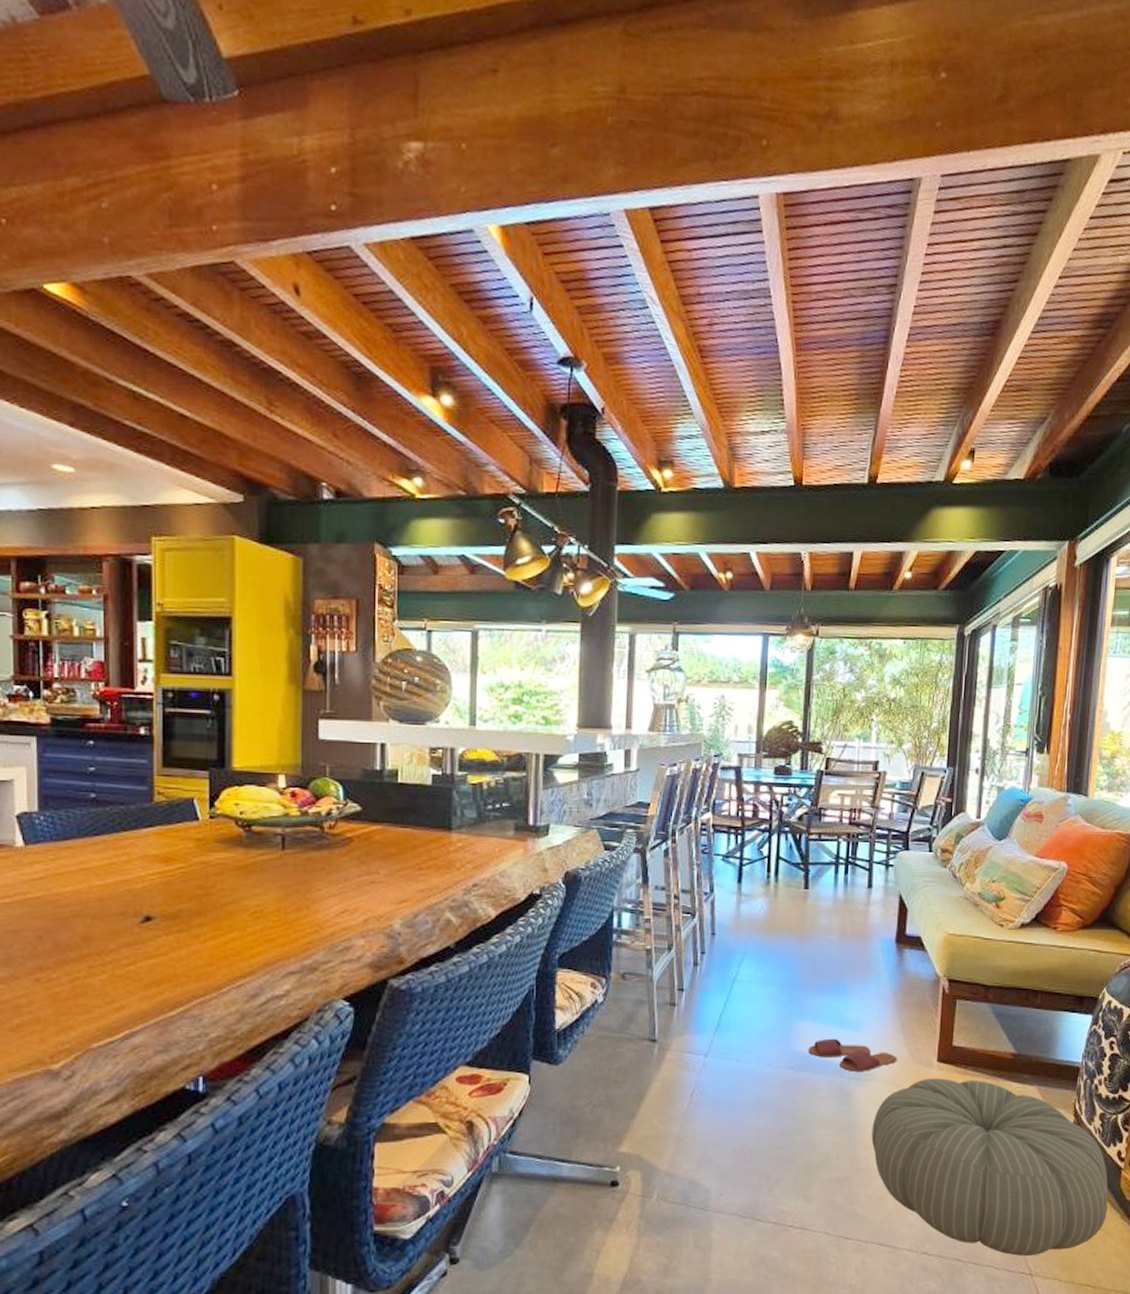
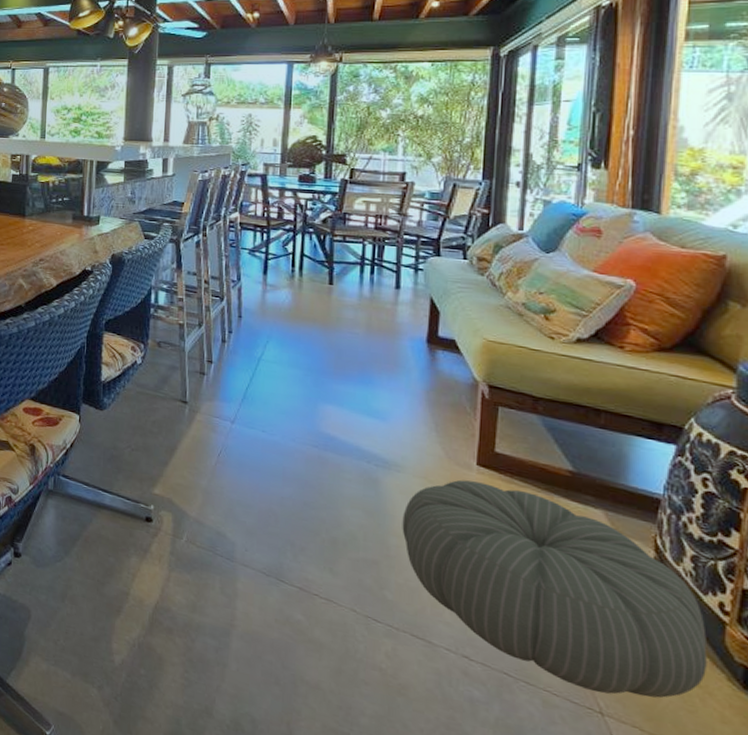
slippers: present [808,1038,898,1071] -> none [333,424,431,462]

